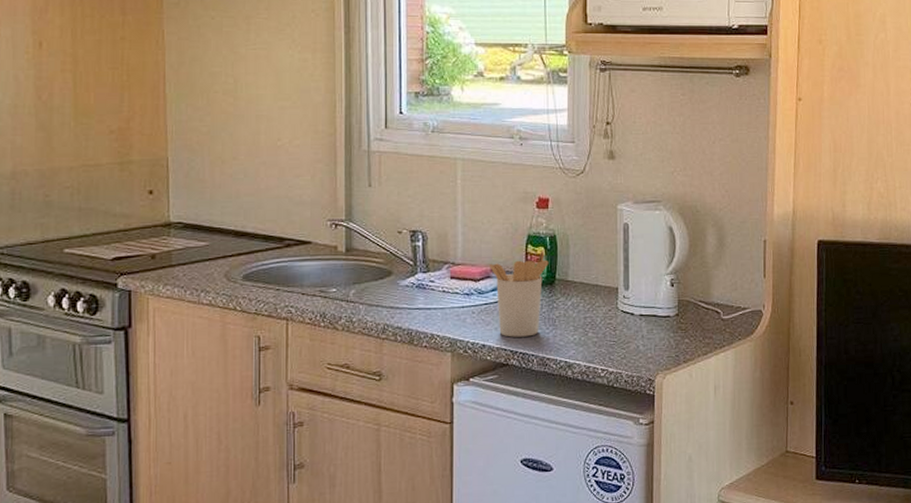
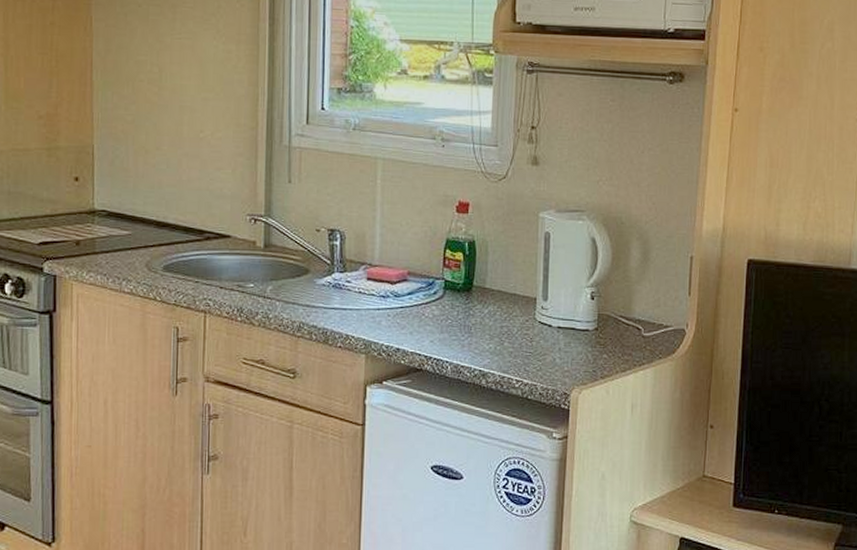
utensil holder: present [490,249,549,337] -> none [407,255,467,343]

